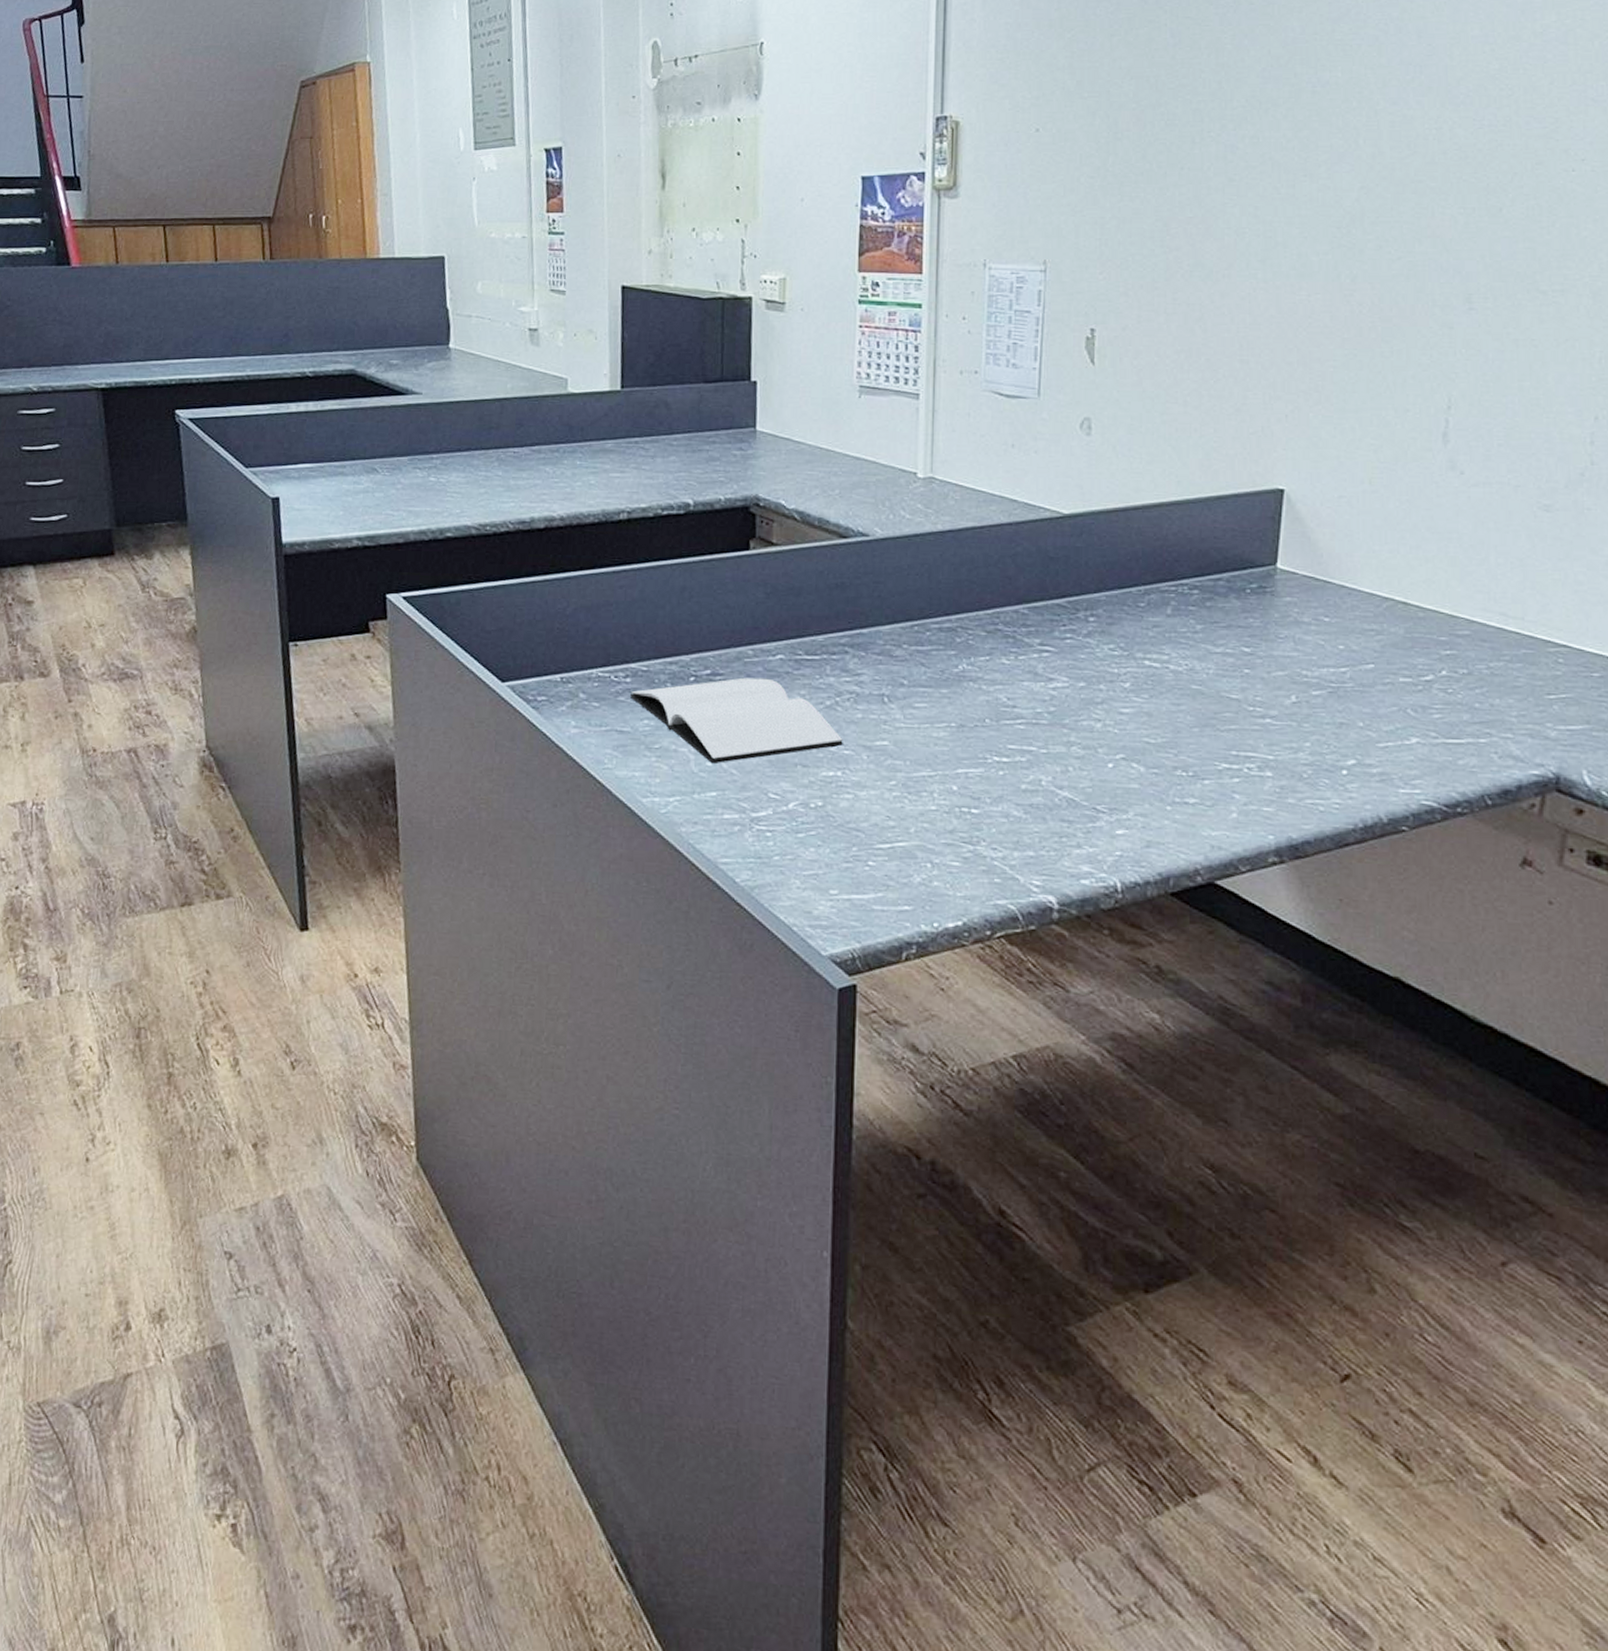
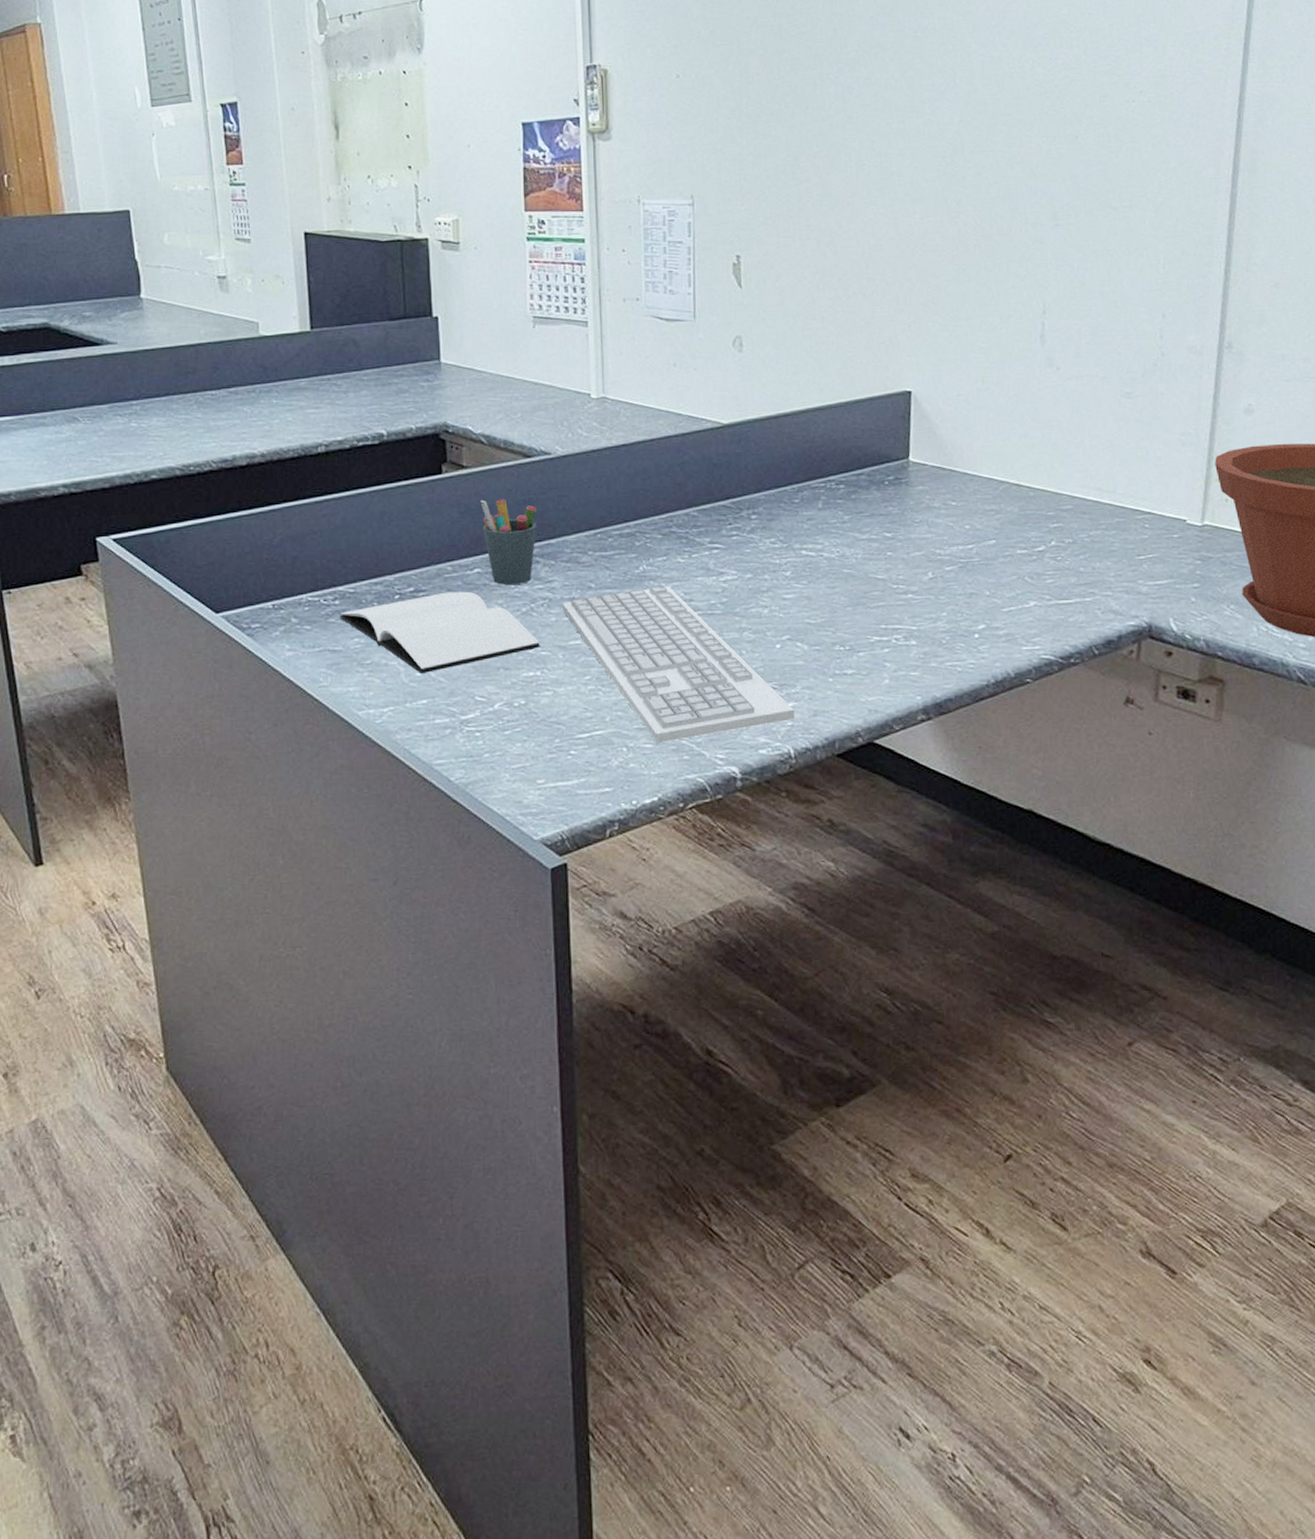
pen holder: none [788,581,849,676] -> present [480,499,537,586]
keyboard: none [870,687,1125,863] -> present [562,585,795,744]

